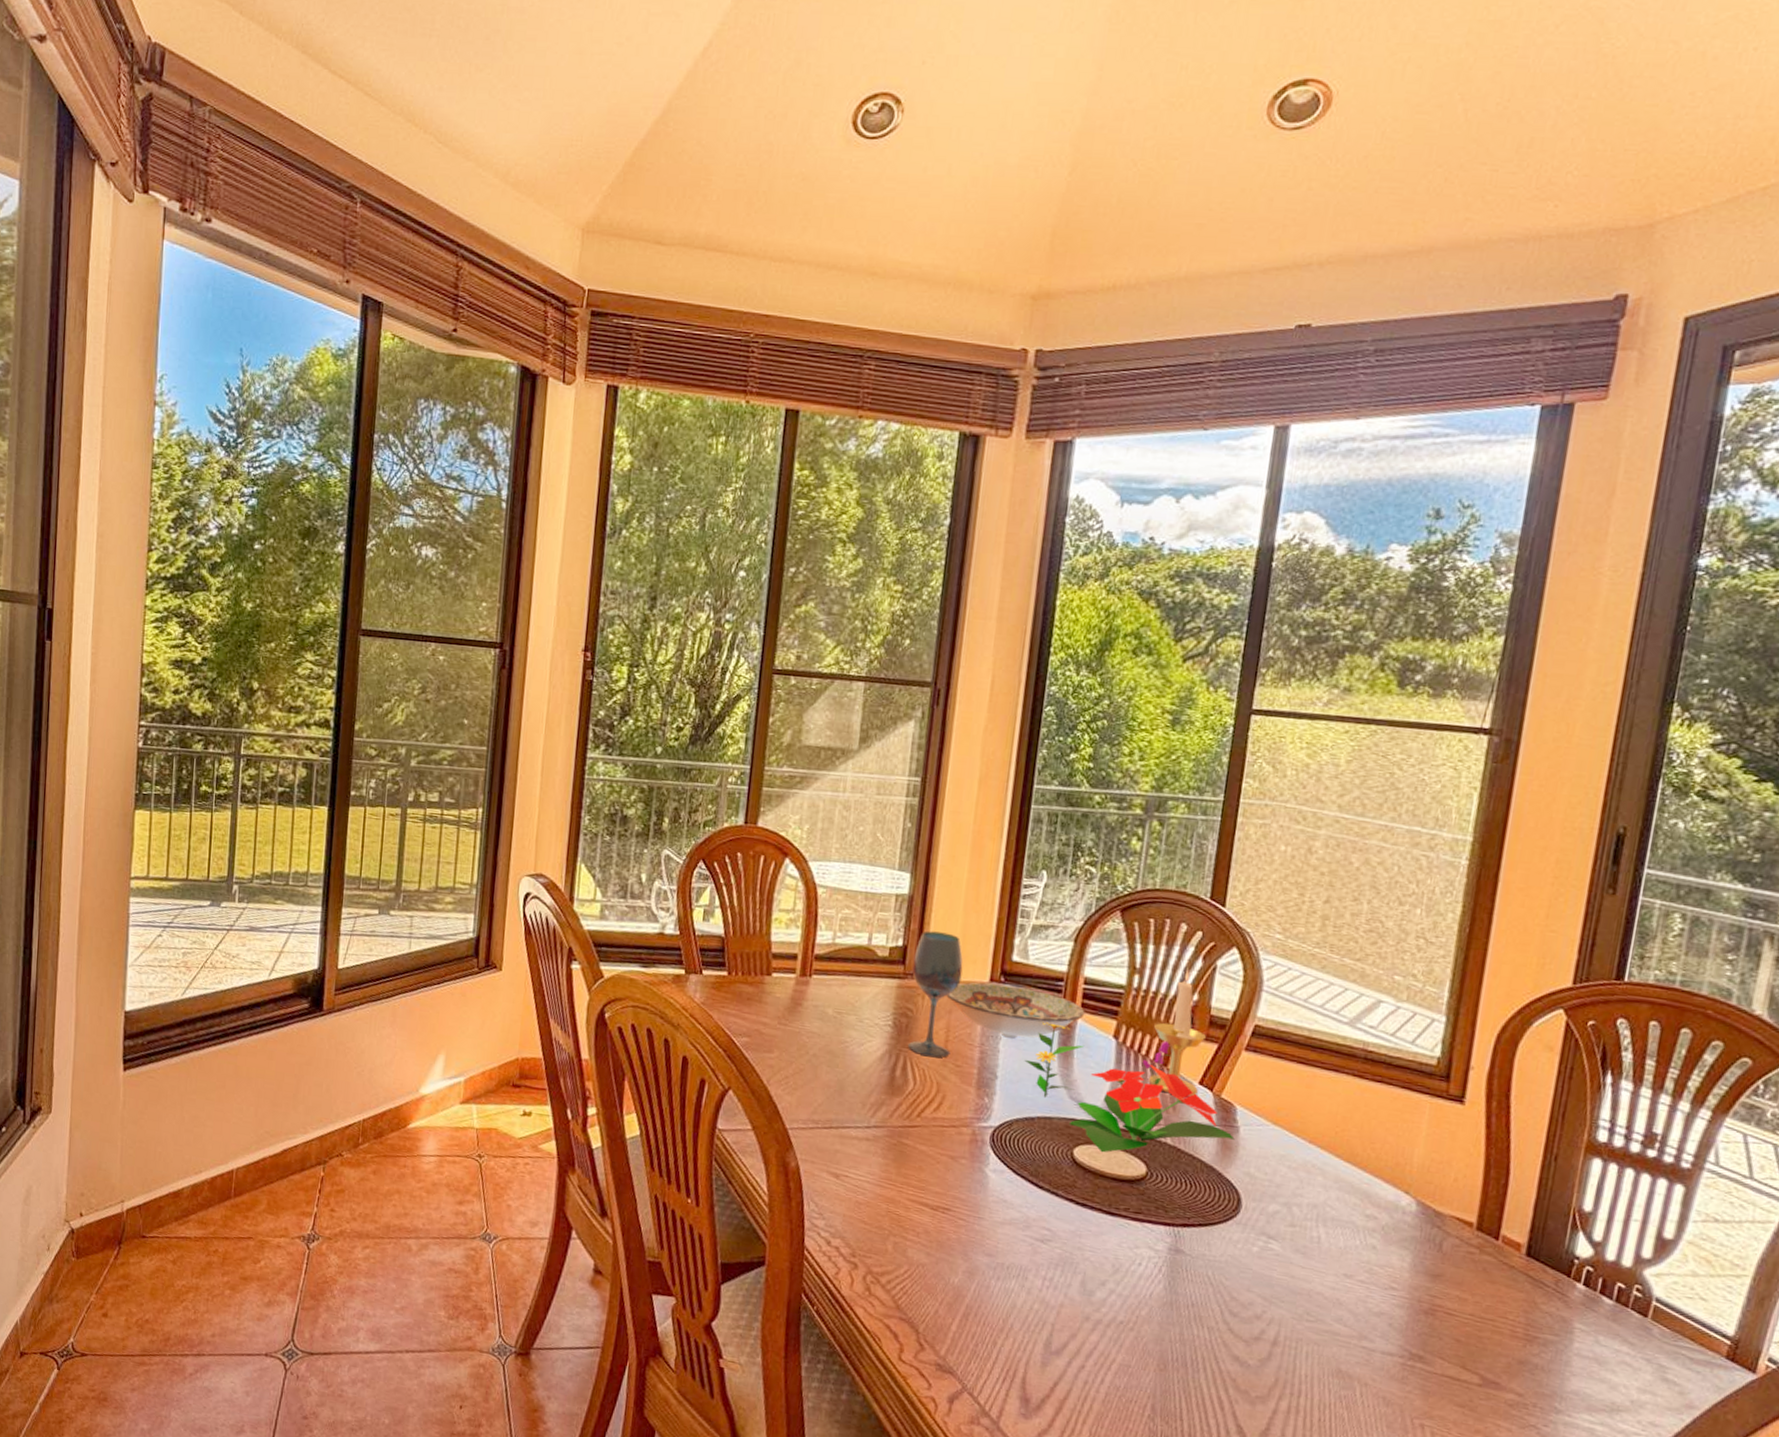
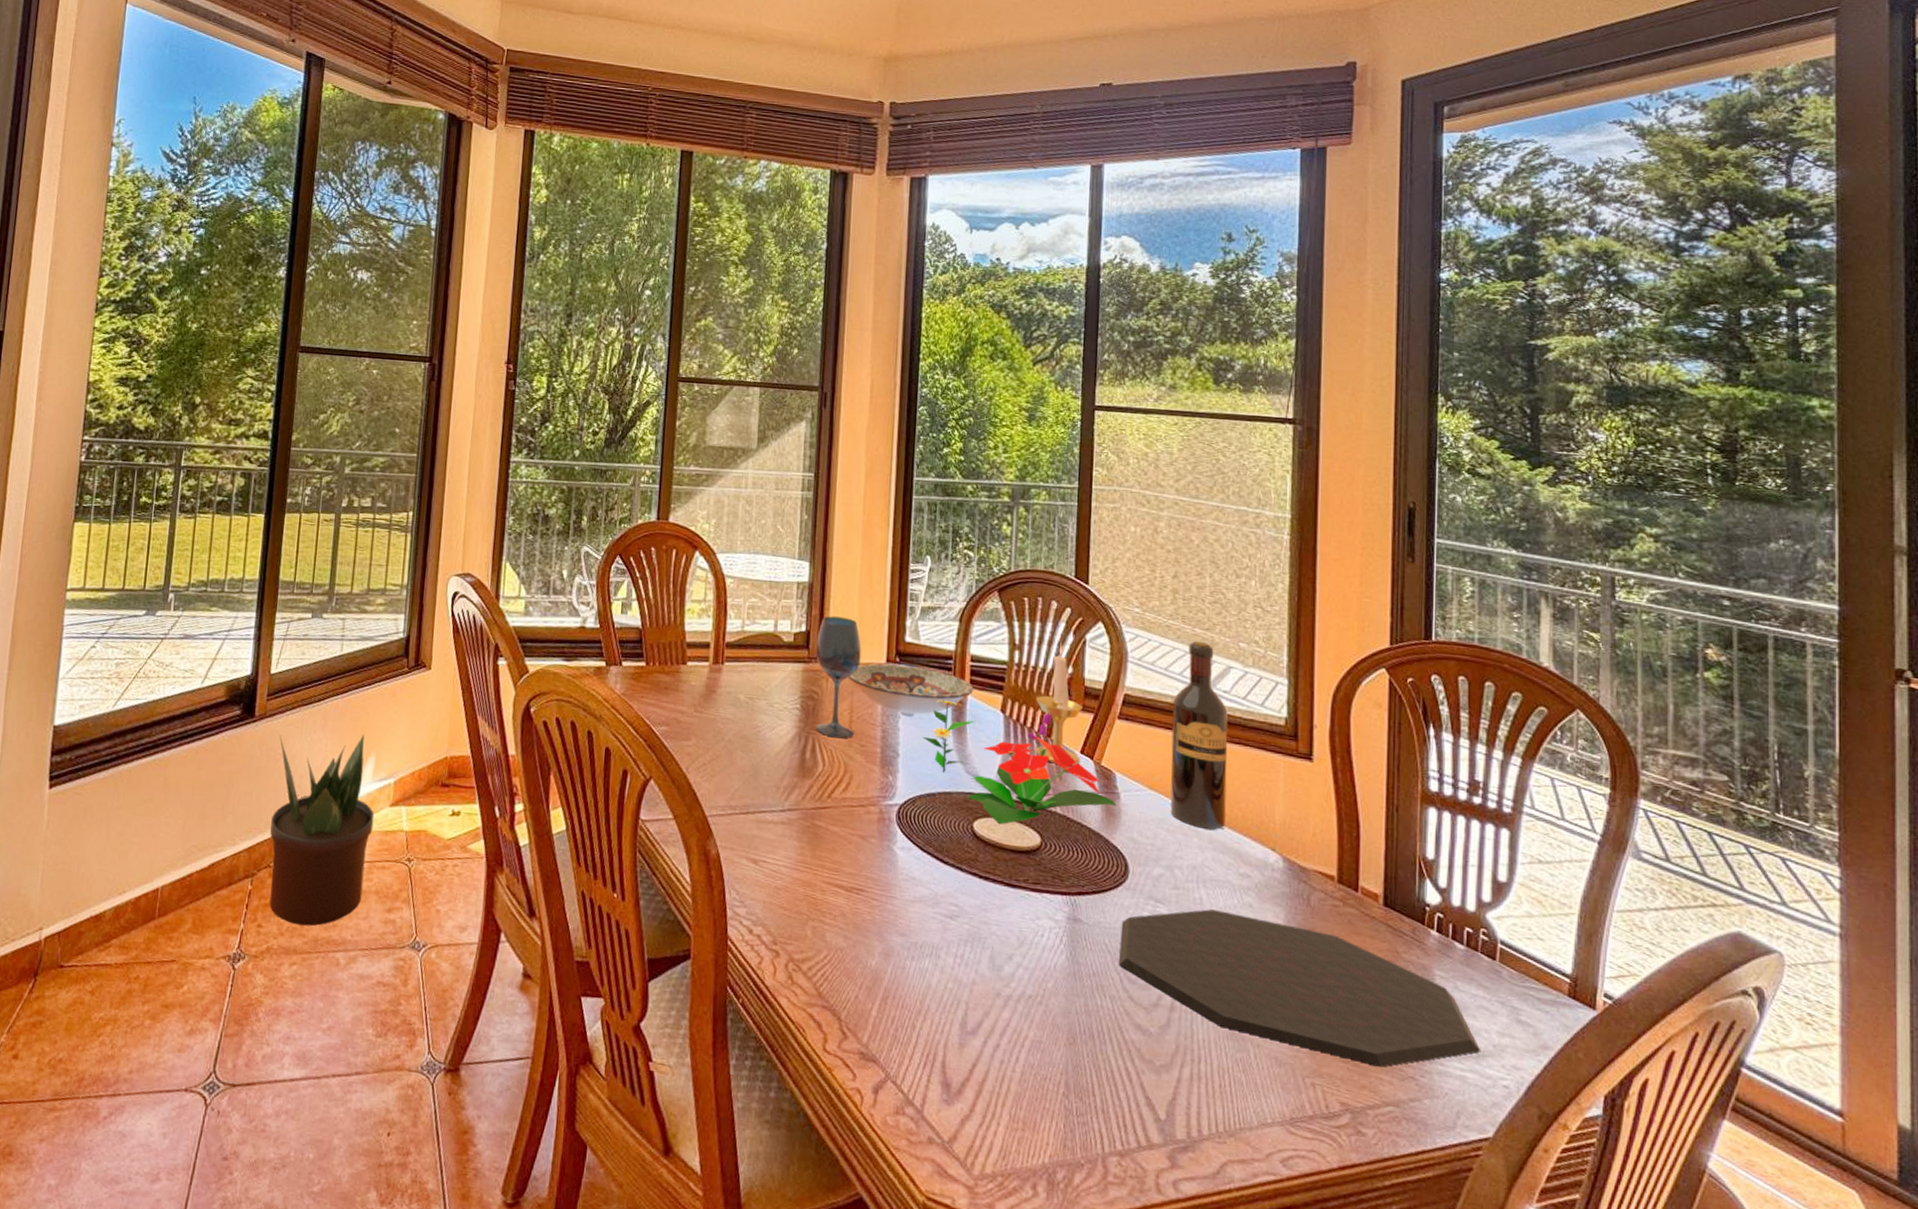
planter: none [341,1029,445,1214] -> present [269,734,375,926]
placemat: none [1220,1248,1617,1414] -> present [1118,909,1481,1067]
wine bottle: none [1294,971,1372,1170] -> present [1170,640,1228,830]

